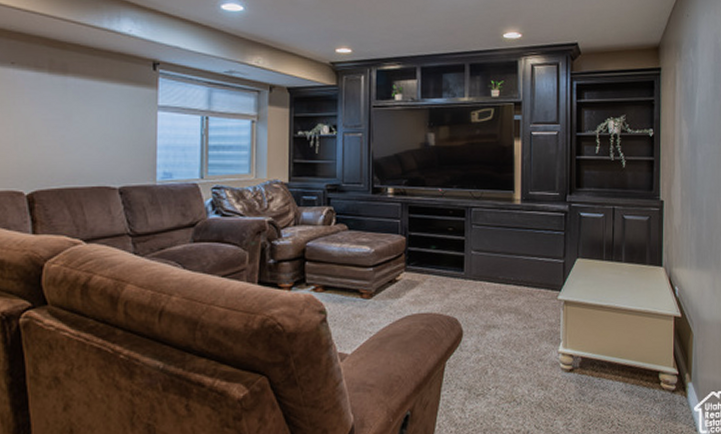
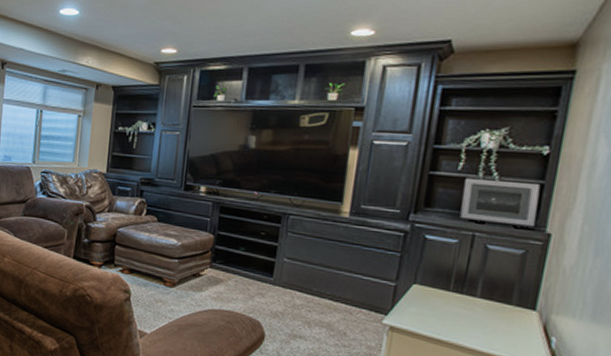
picture frame: none [601,159,653,197] -> present [459,177,541,227]

